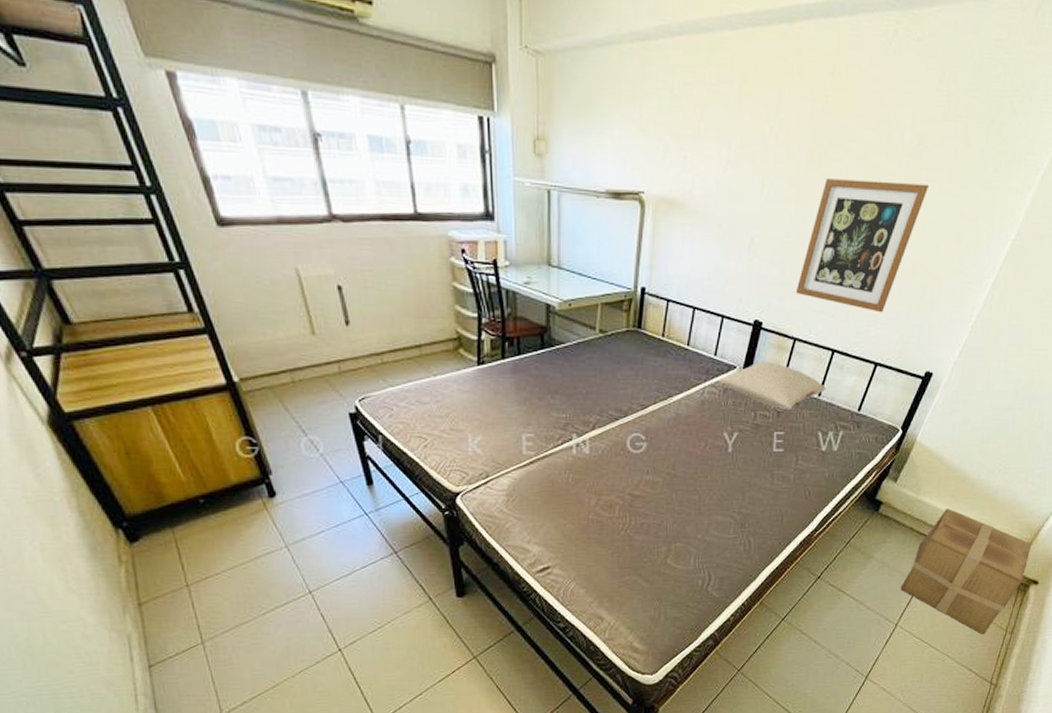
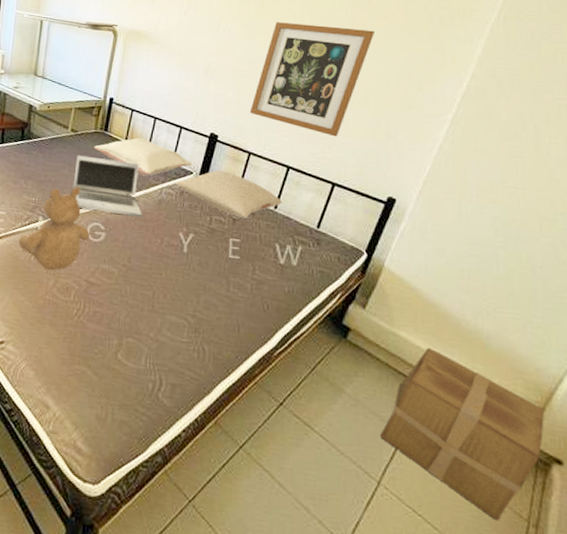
teddy bear: none [553,396,630,490] -> present [18,186,90,271]
laptop: none [607,360,685,422] -> present [73,155,142,217]
pillow: none [627,334,735,376] -> present [94,138,192,176]

